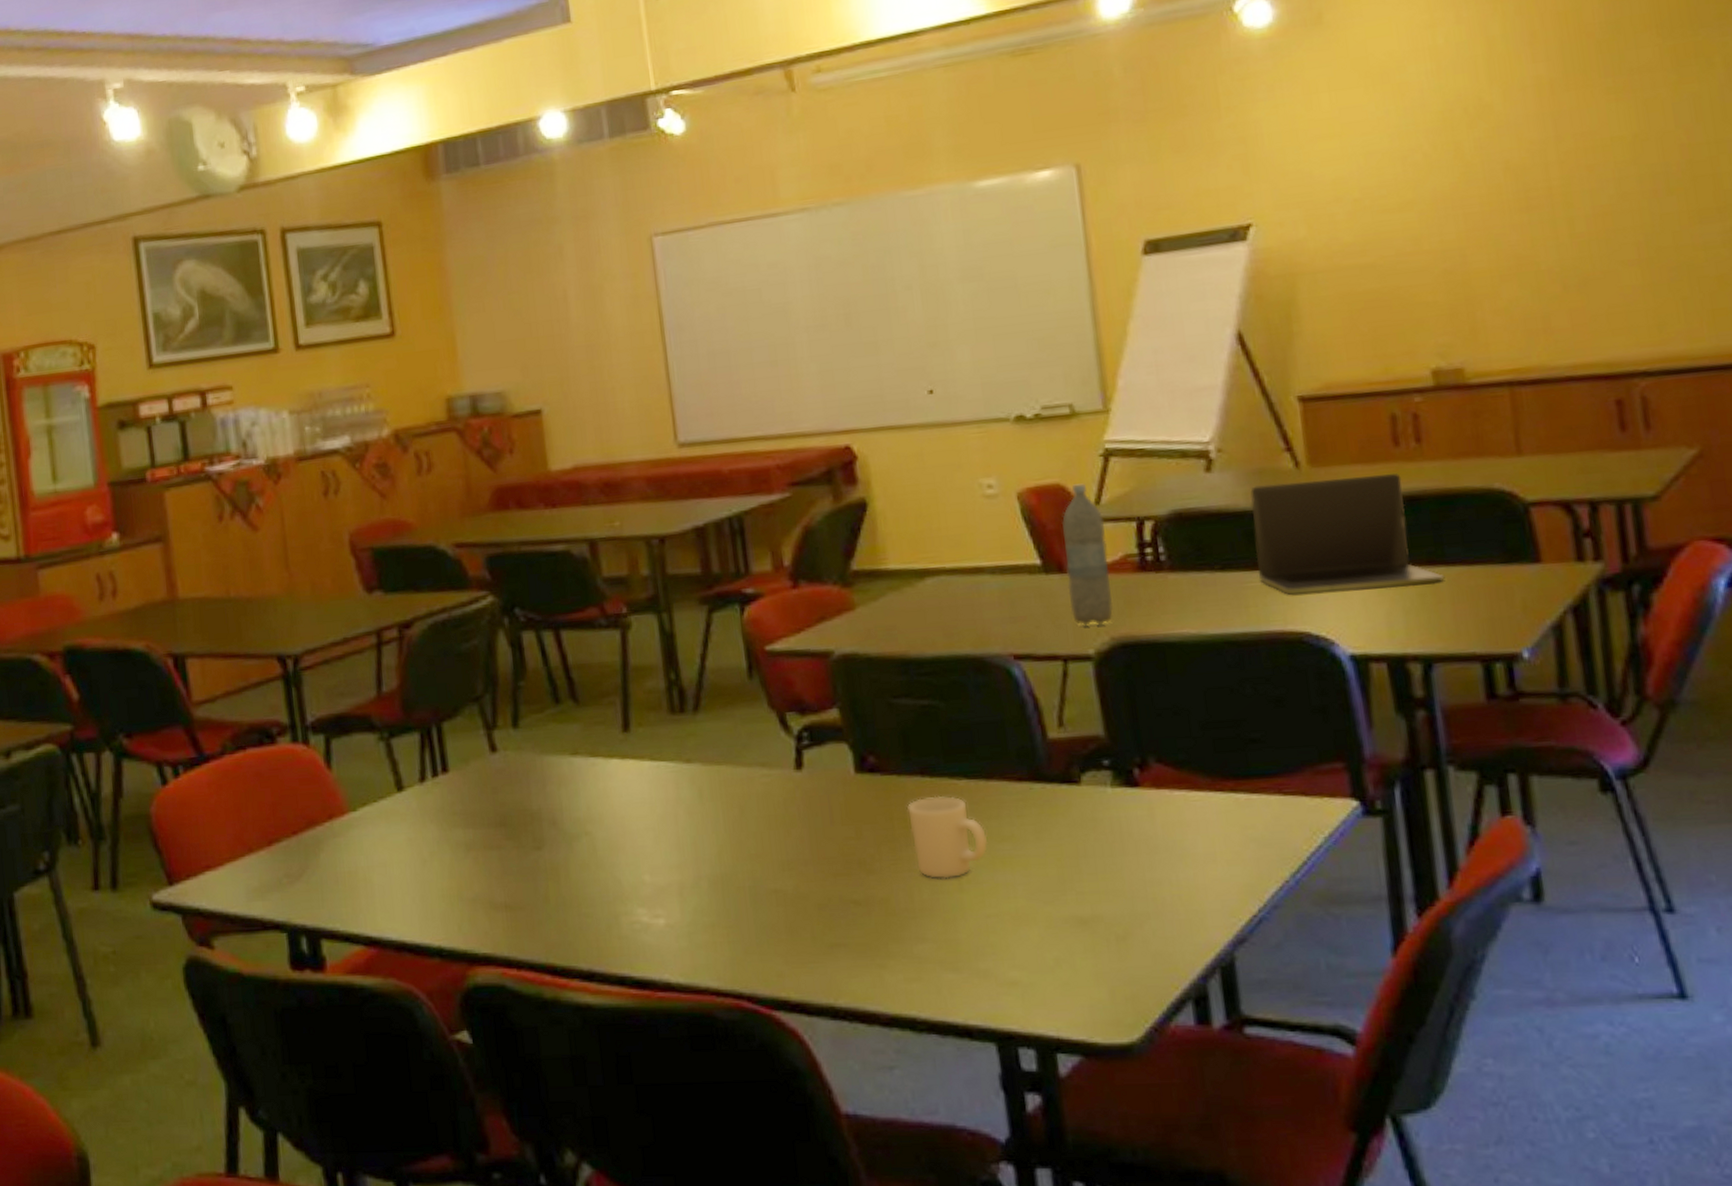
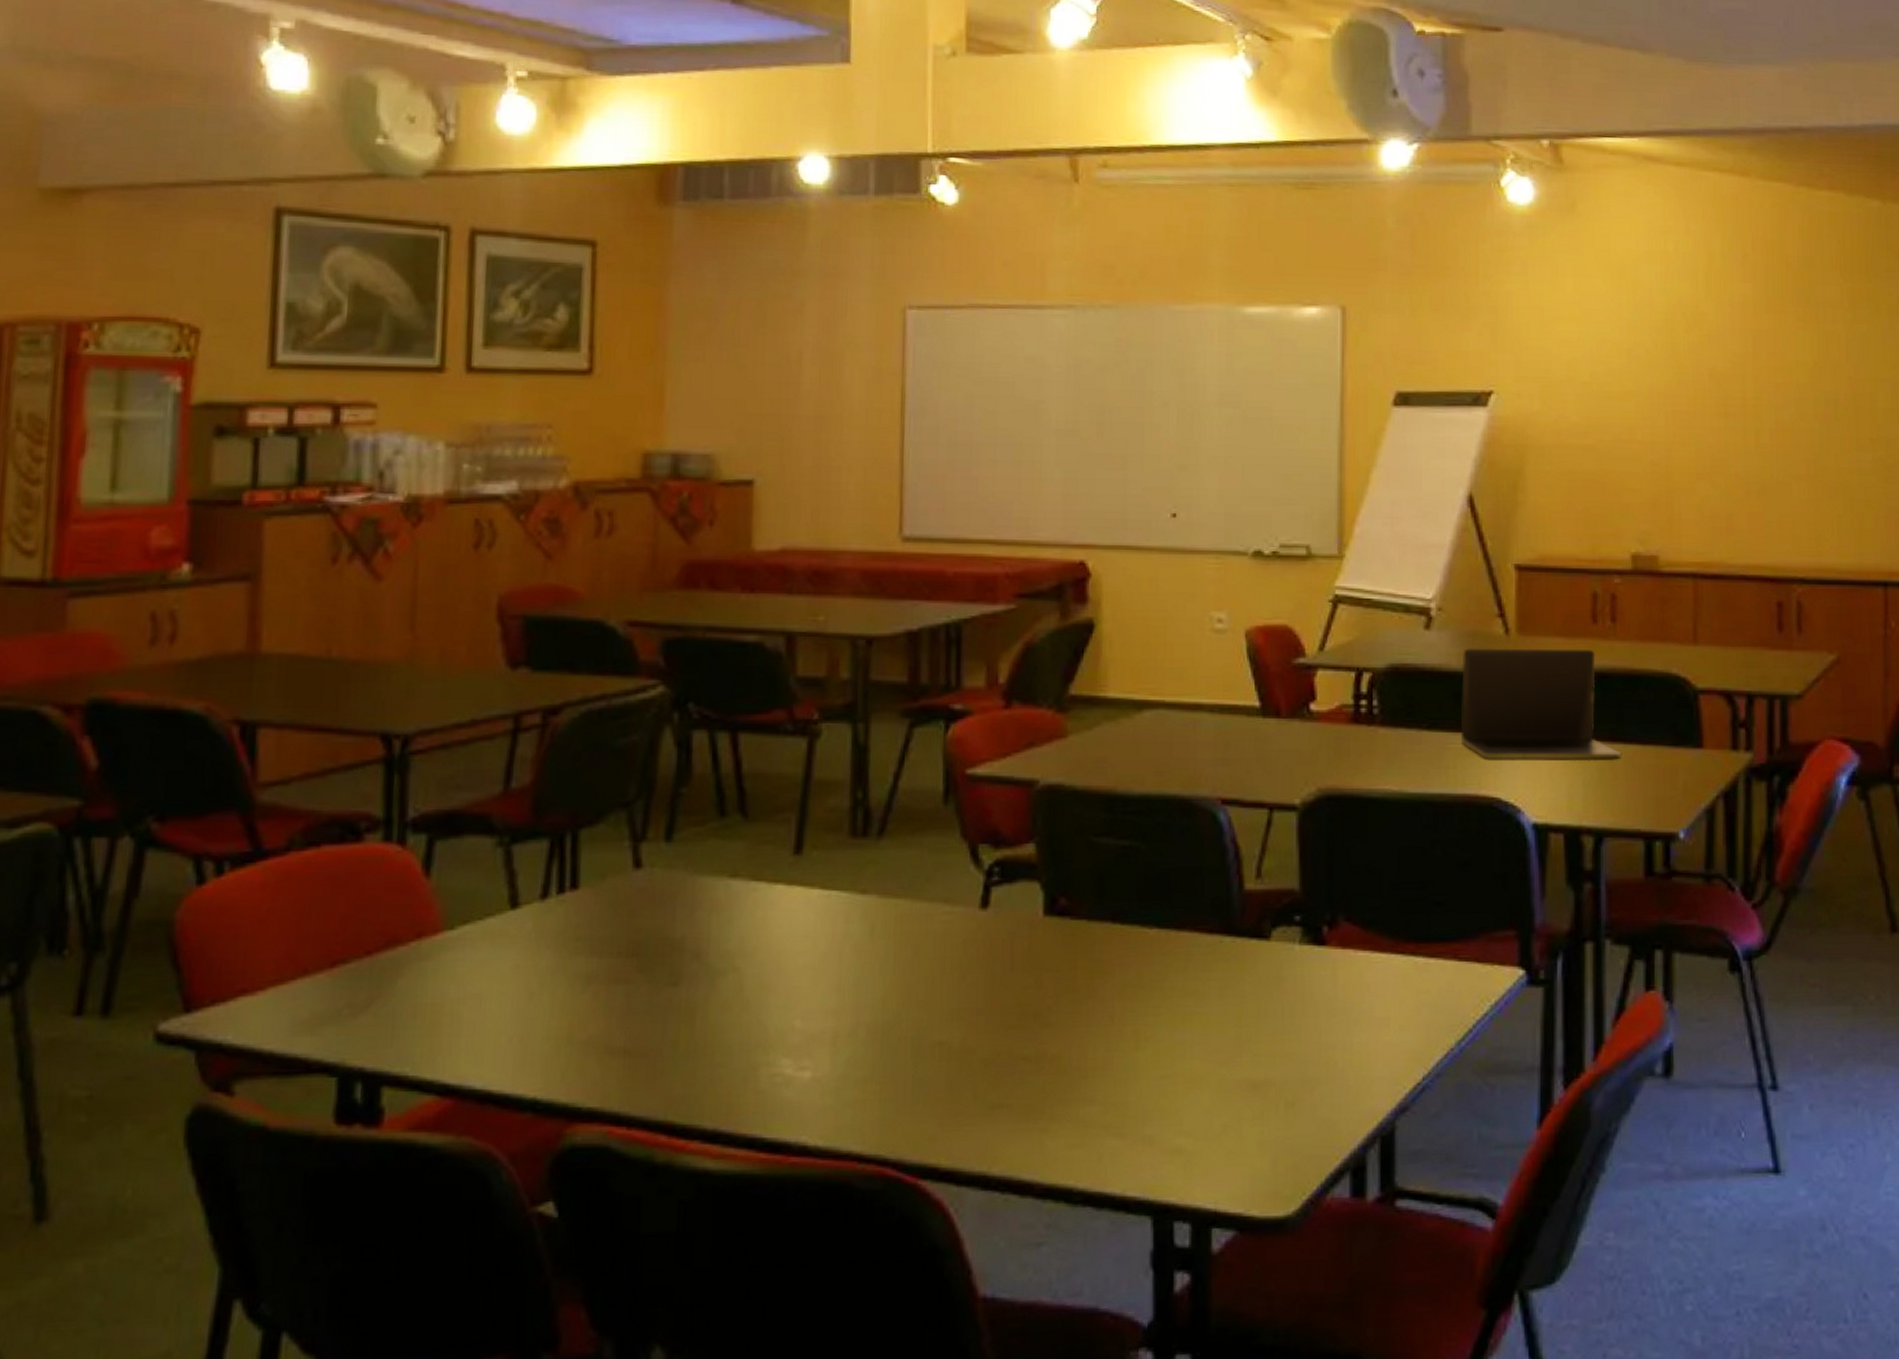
mug: present [907,795,989,879] -> none [1092,944,1172,1036]
water bottle: present [1062,483,1113,625] -> none [1282,628,1326,774]

